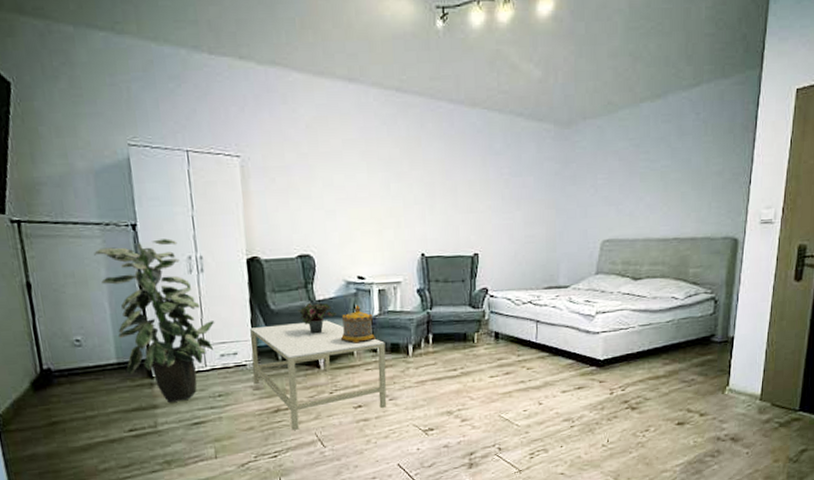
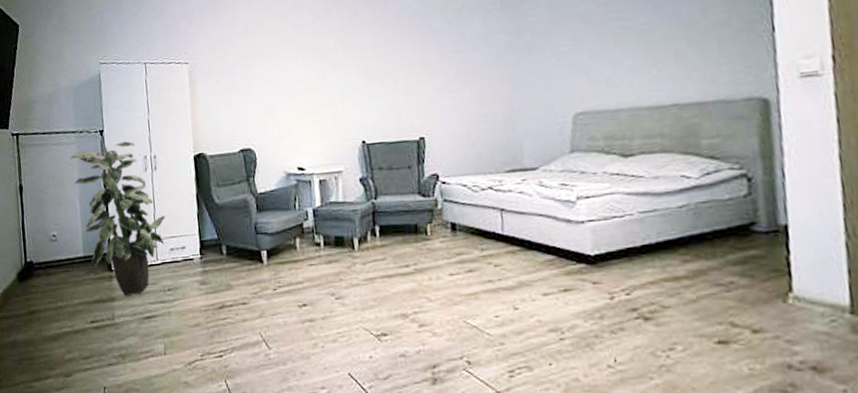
coffee table: present [249,320,387,430] -> none [196,213,334,328]
potted plant: present [297,302,337,334] -> none [240,195,278,228]
decorative container: present [340,304,376,344] -> none [282,196,318,237]

